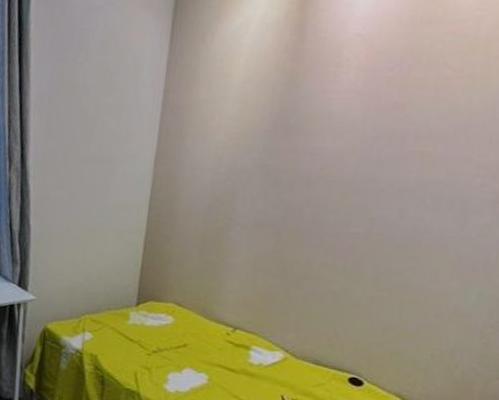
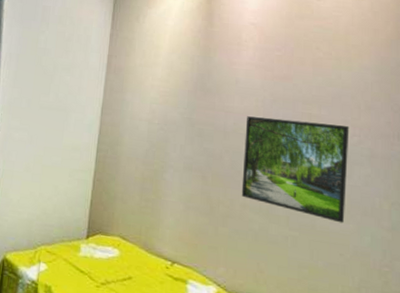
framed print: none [322,159,473,282] -> present [241,116,350,224]

